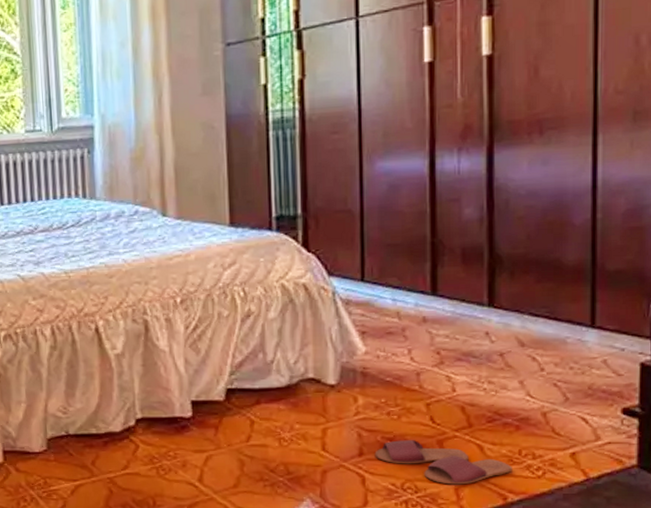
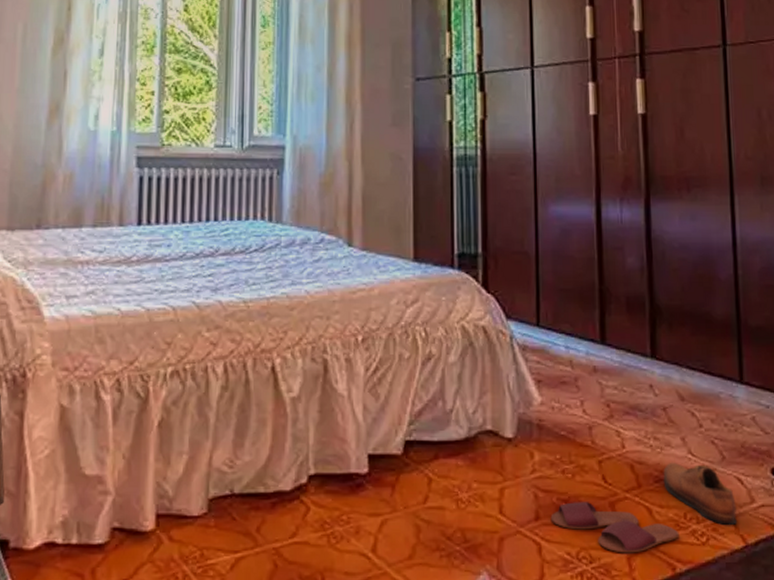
shoe: none [497,404,579,460] -> present [663,463,738,525]

